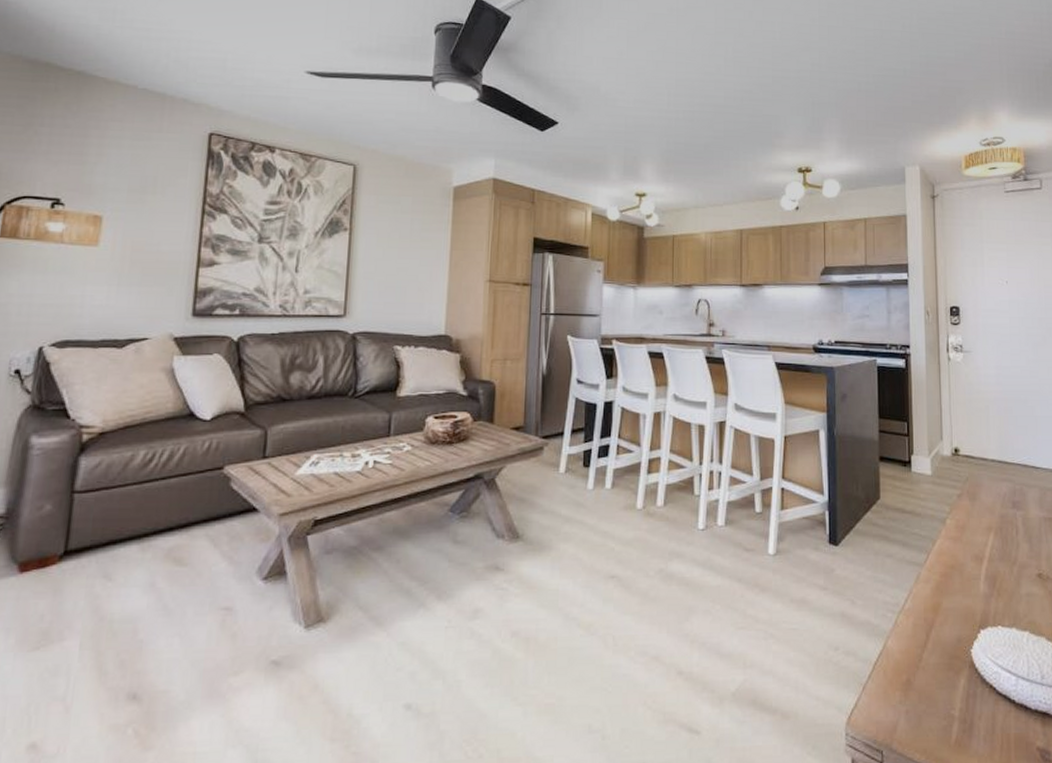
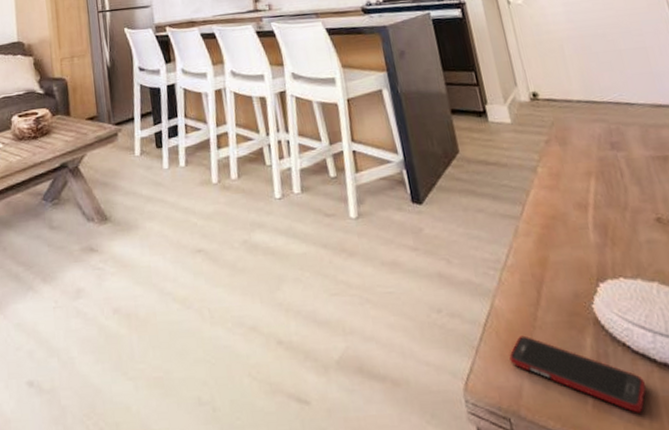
cell phone: none [892,675,1003,748] -> present [509,335,647,413]

